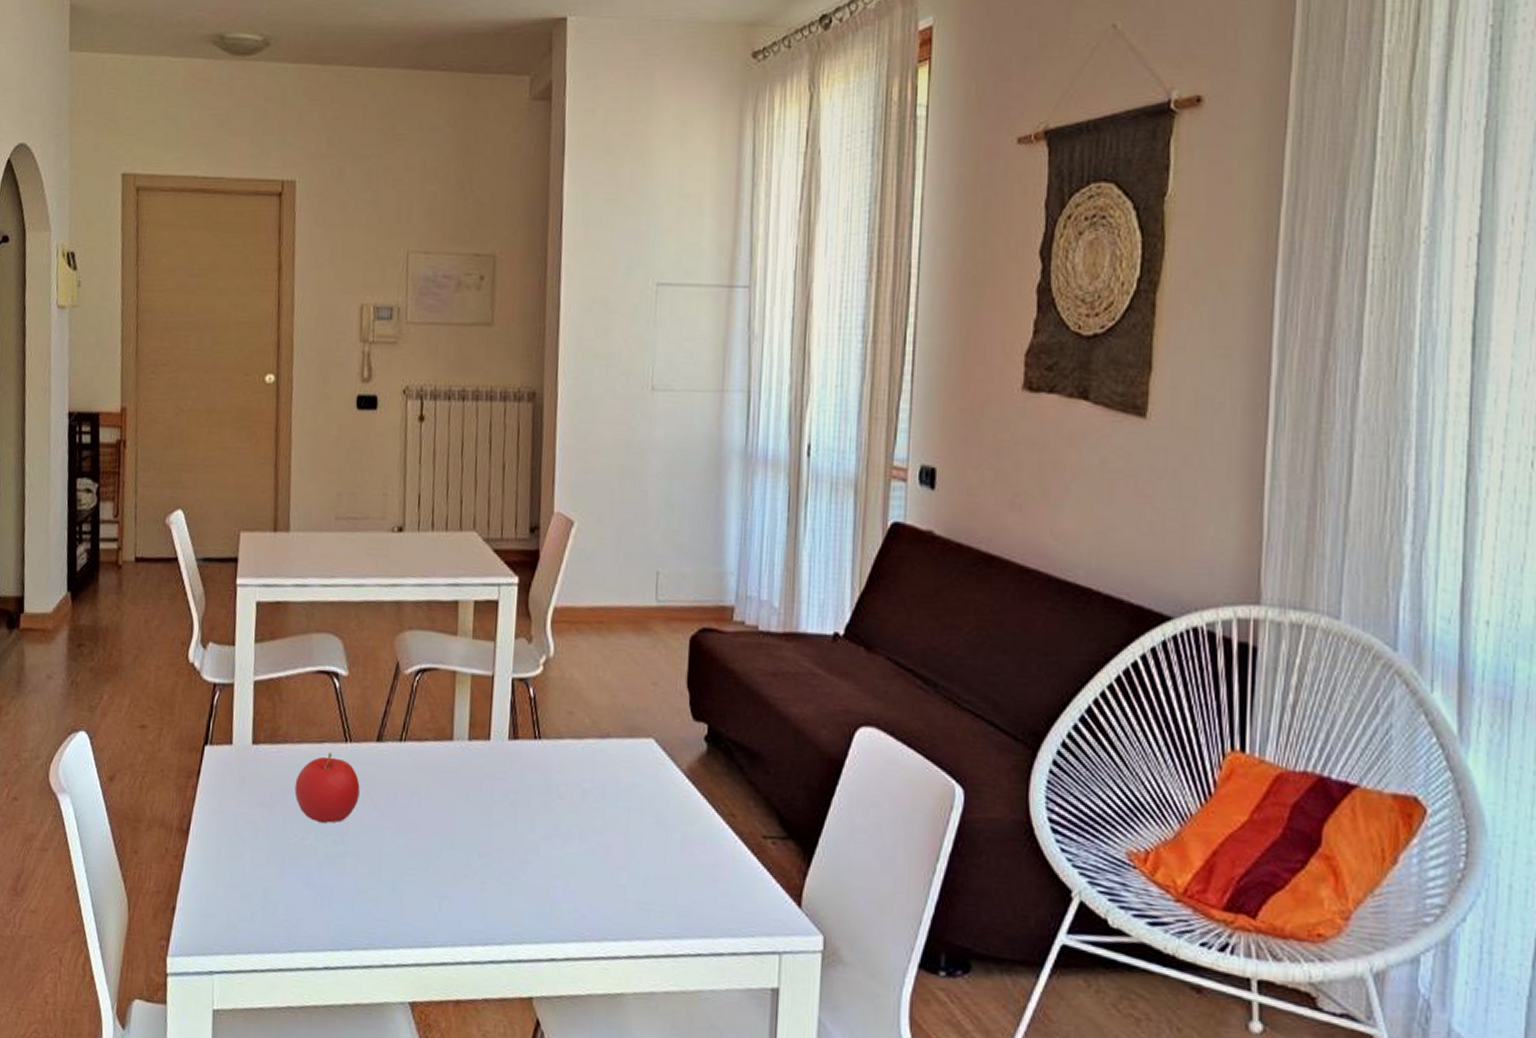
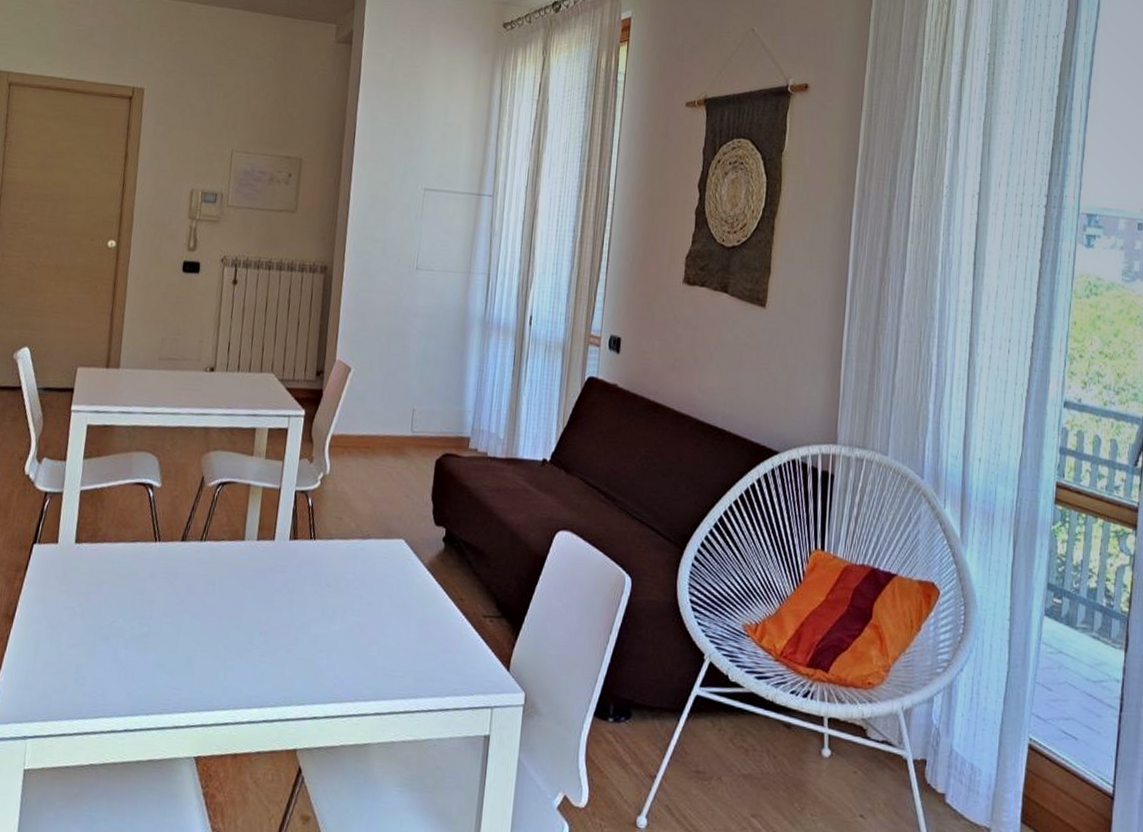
fruit: present [294,752,360,824] -> none [109,550,165,609]

